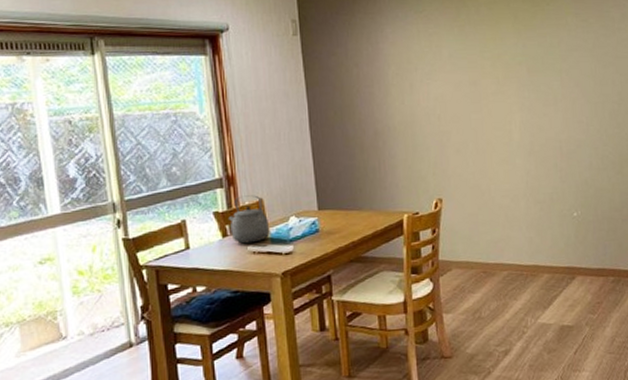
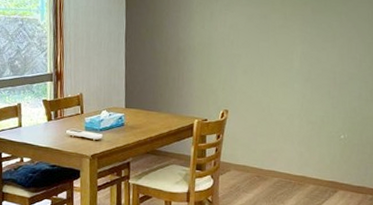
tea kettle: present [229,195,270,244] -> none [54,89,86,128]

